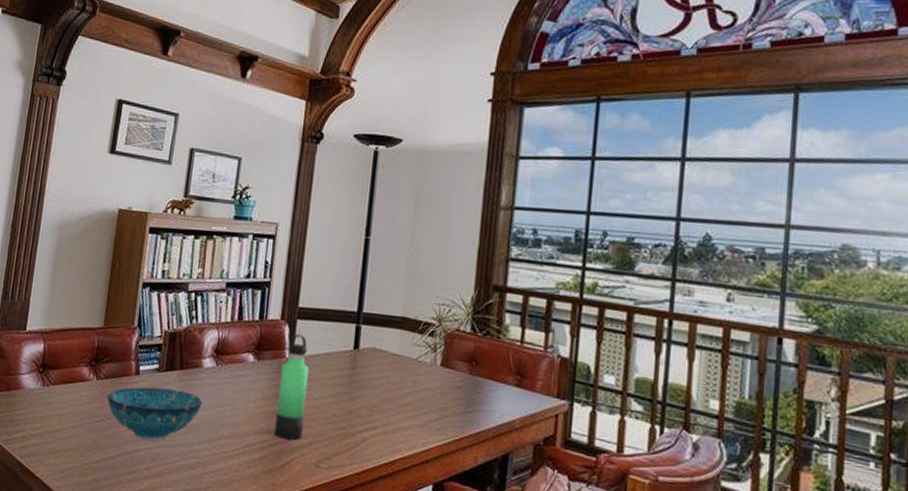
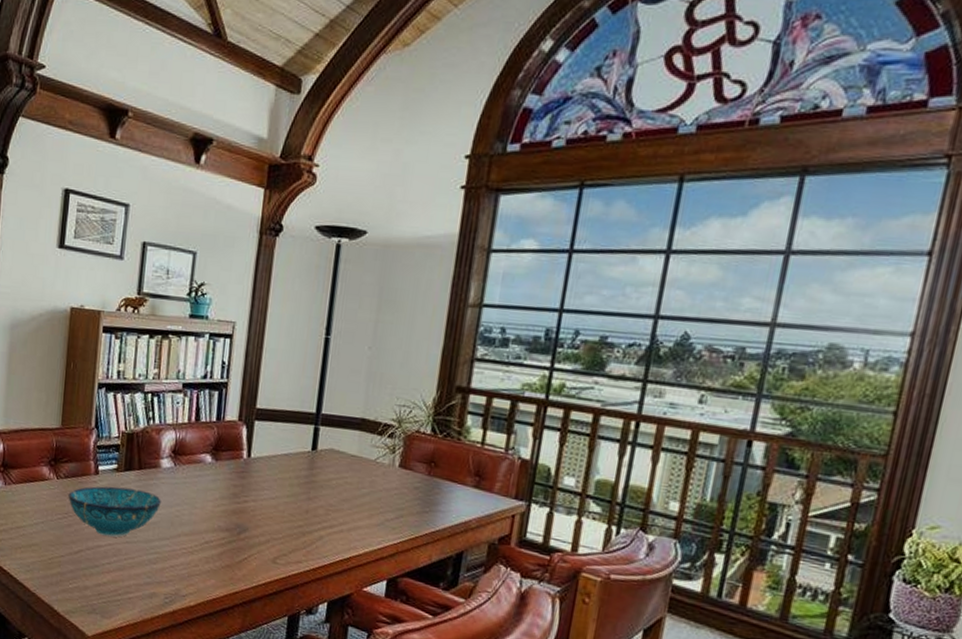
thermos bottle: present [274,334,309,440] -> none [232,435,267,537]

